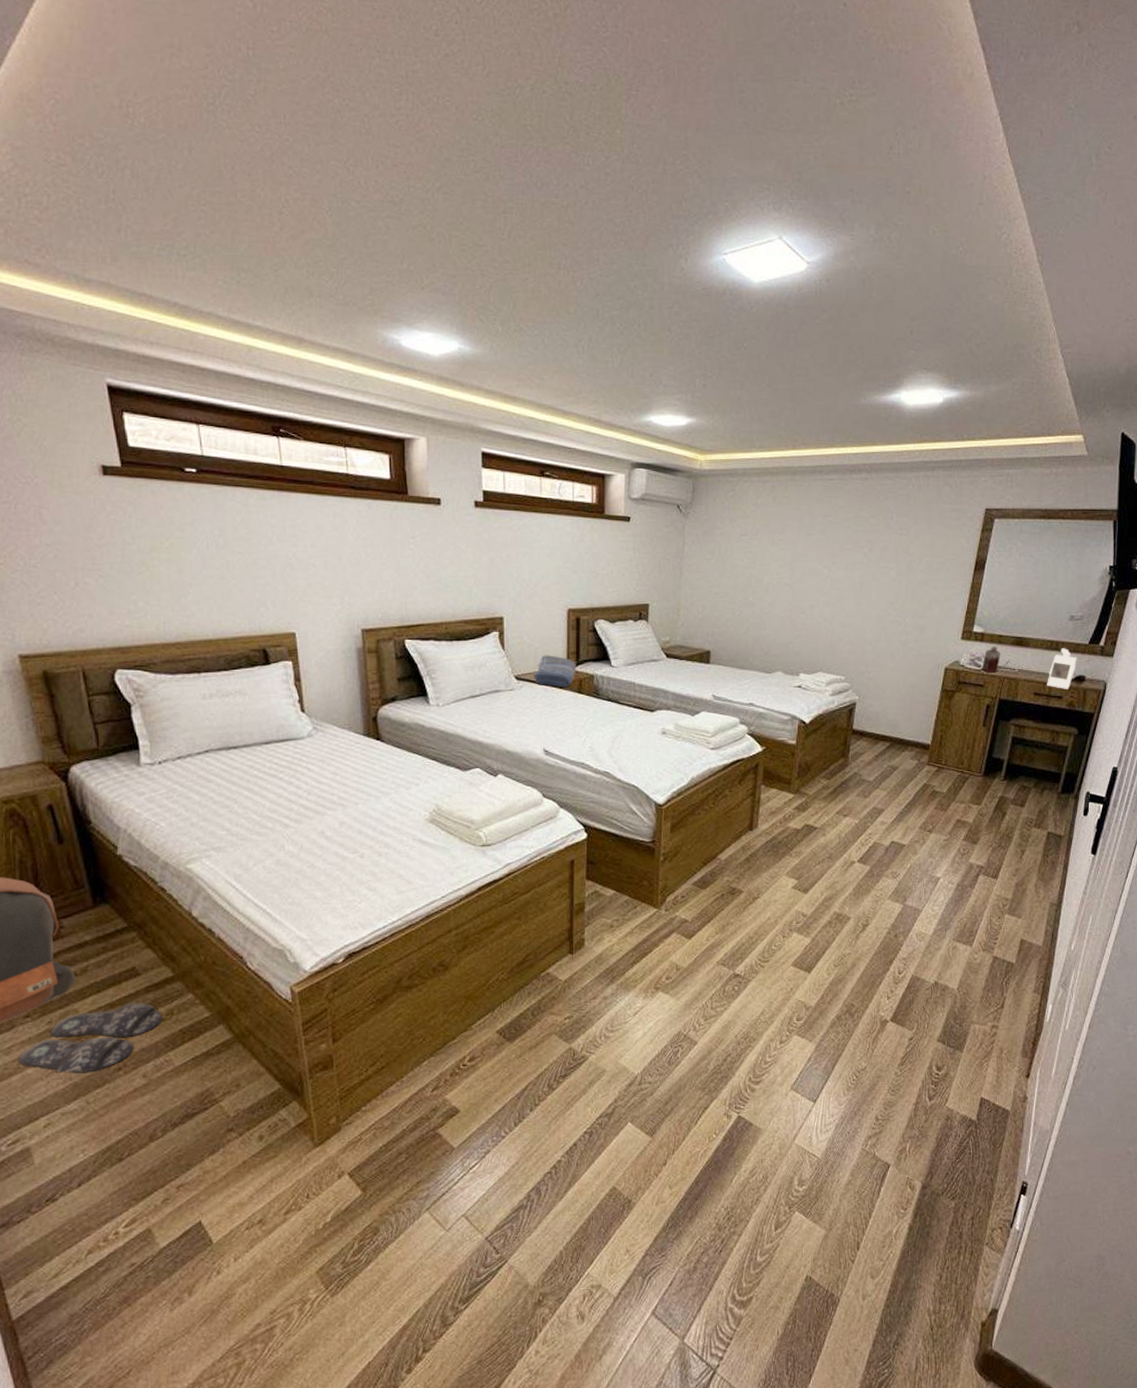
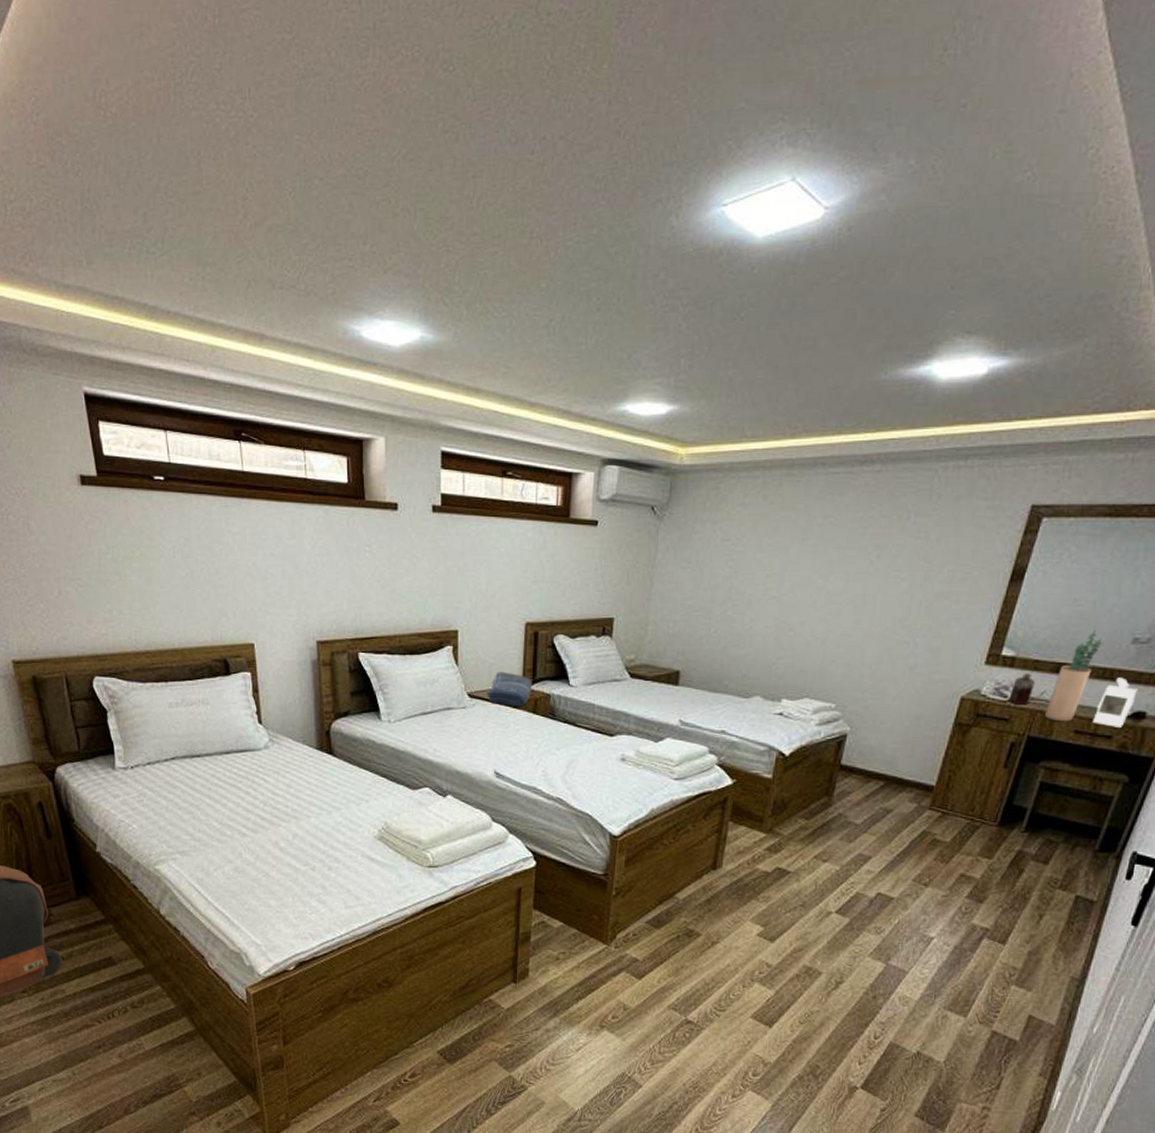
slippers: present [18,1003,163,1074] -> none [18,989,135,1048]
vase: none [1011,609,1047,686] -> present [1045,629,1102,722]

